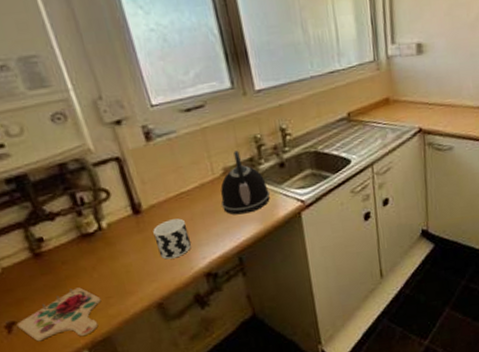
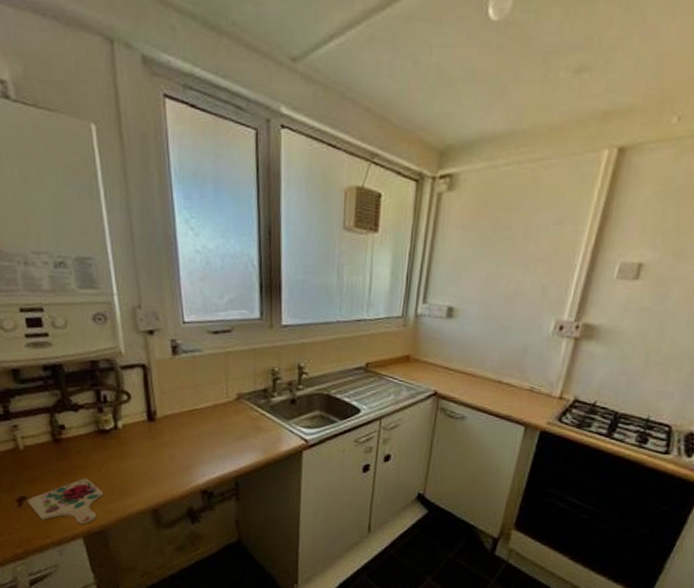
cup: present [153,218,191,260] -> none [162,432,194,470]
kettle: present [220,150,270,215] -> none [230,379,276,442]

